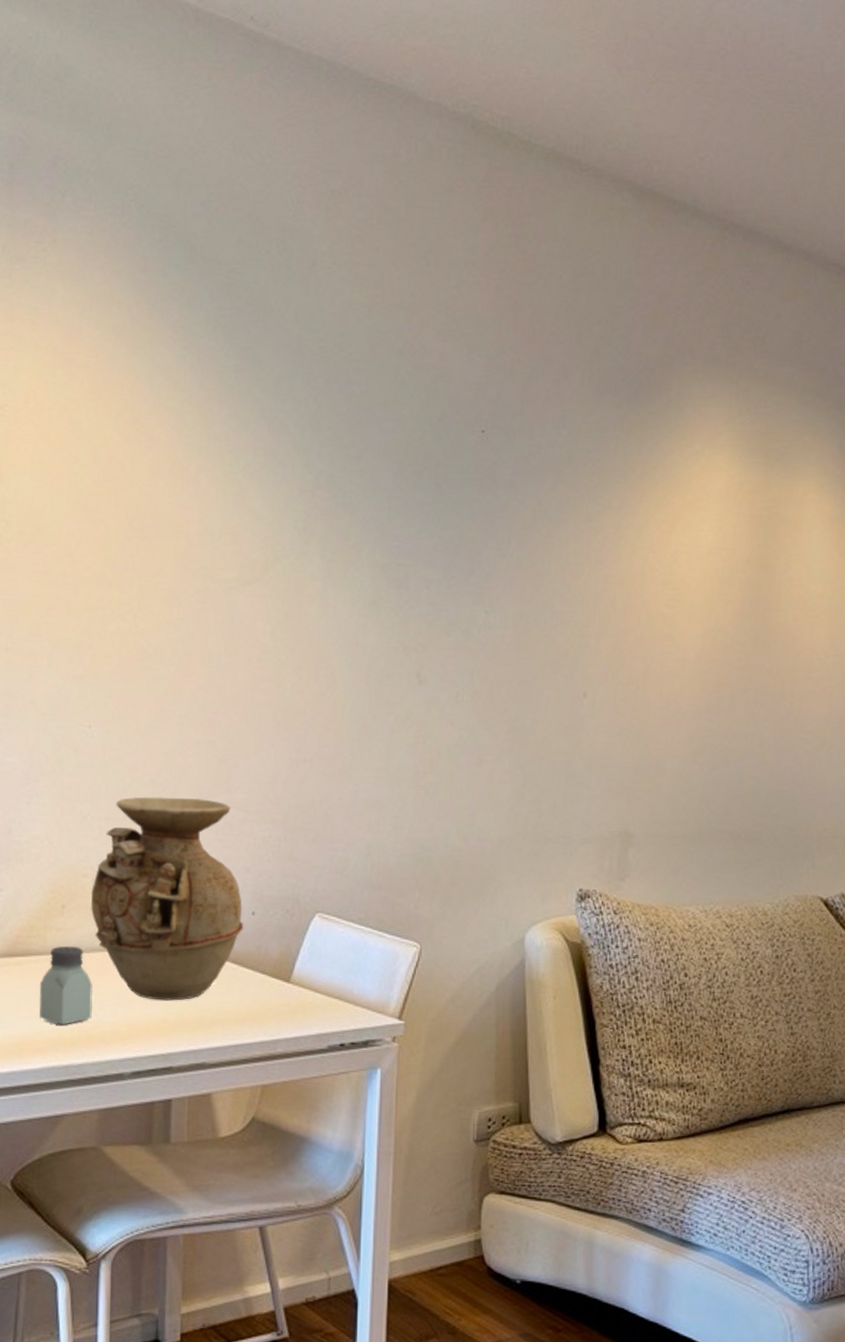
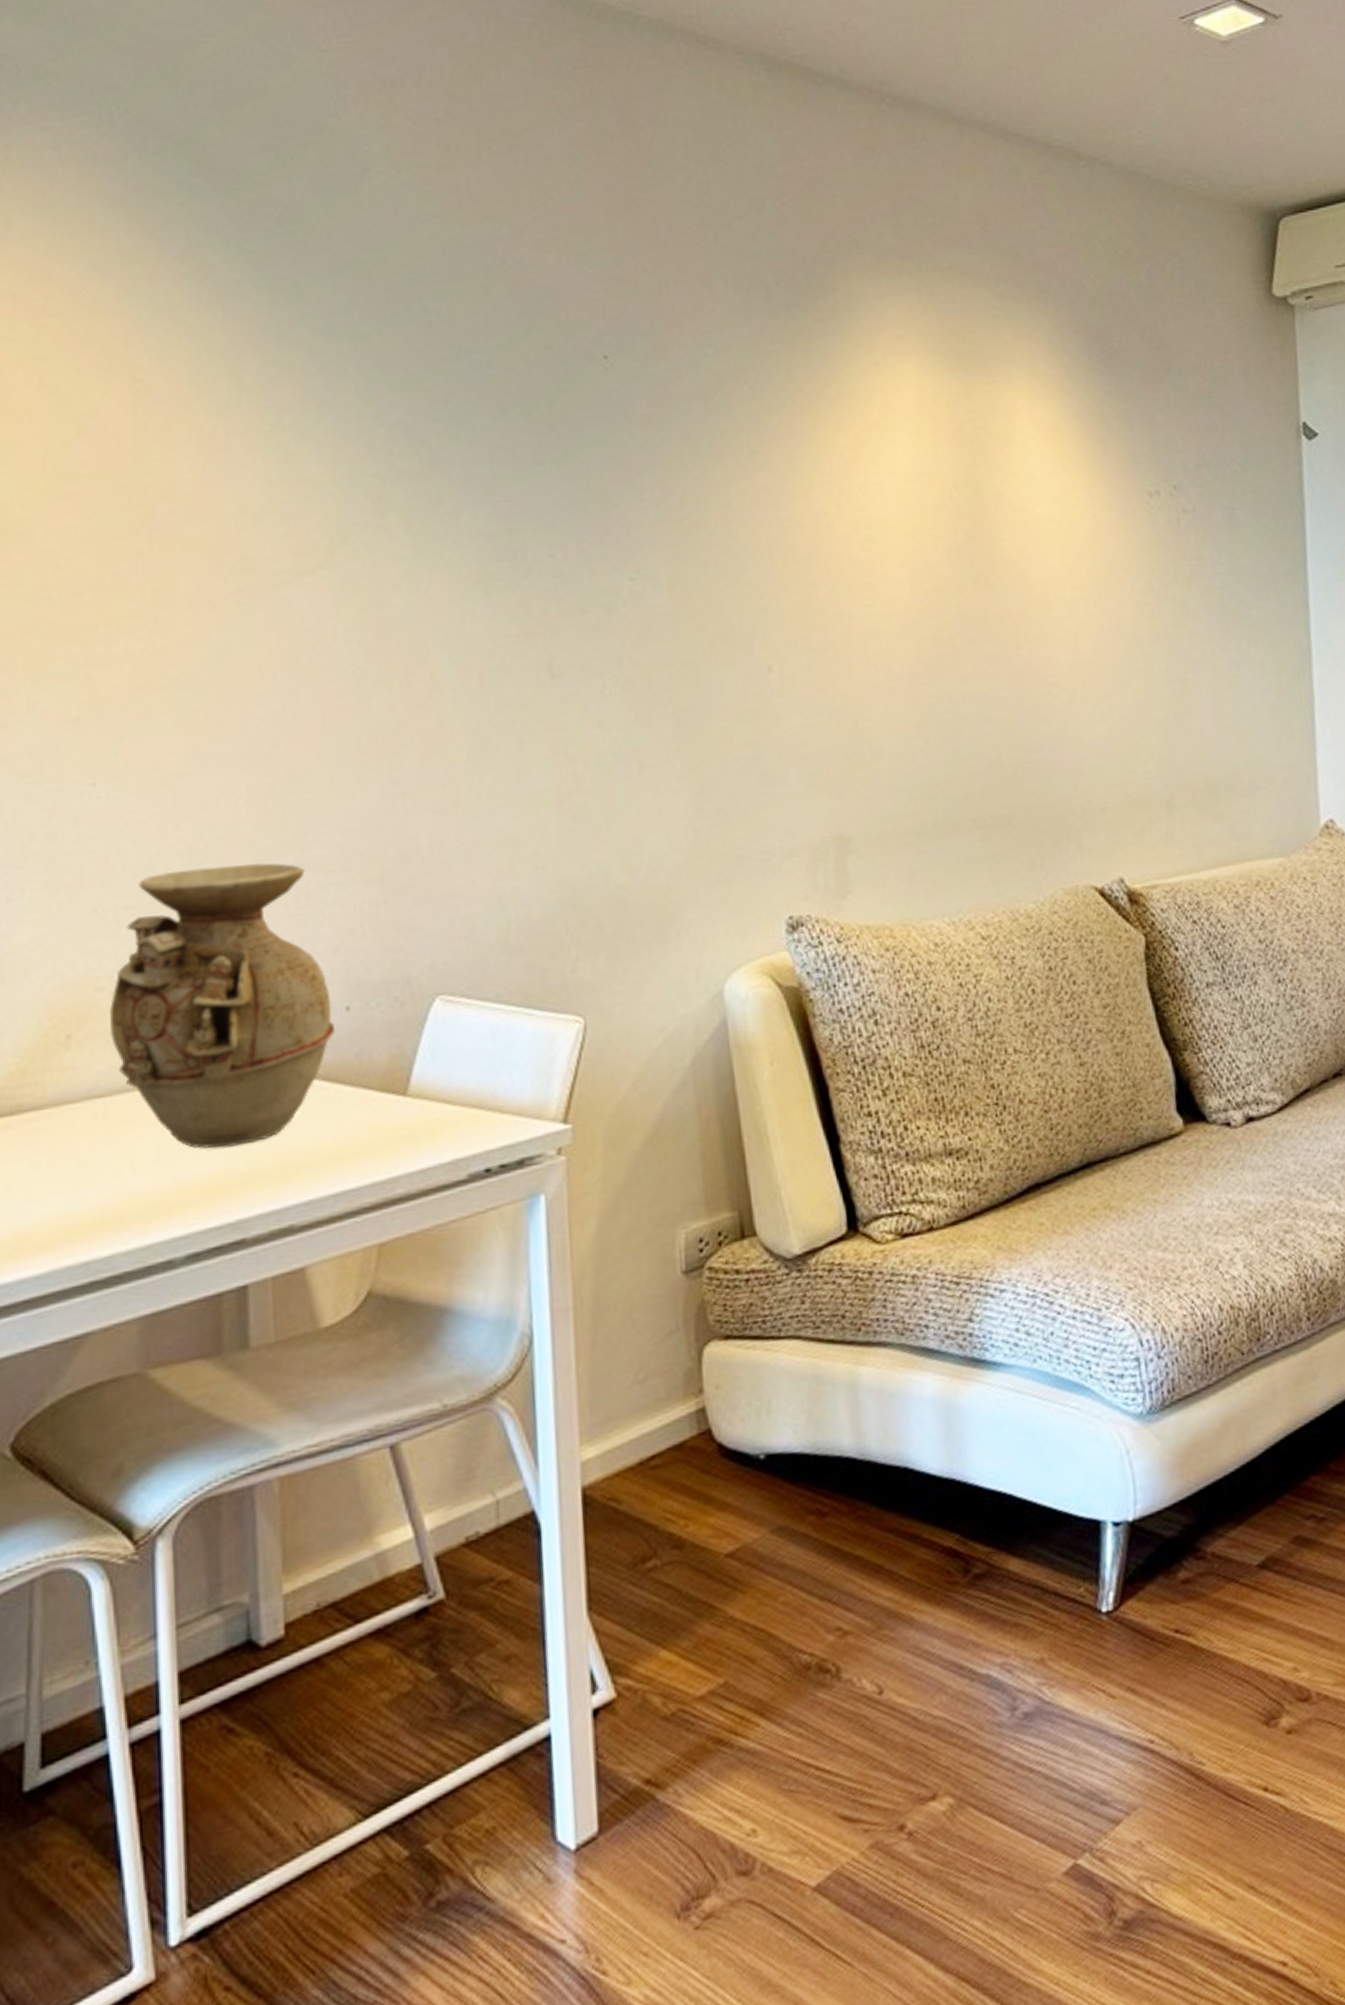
saltshaker: present [39,946,93,1025] -> none [39,1090,121,1206]

